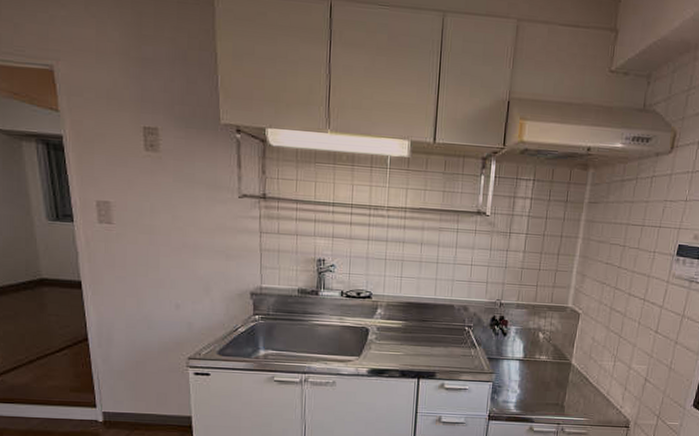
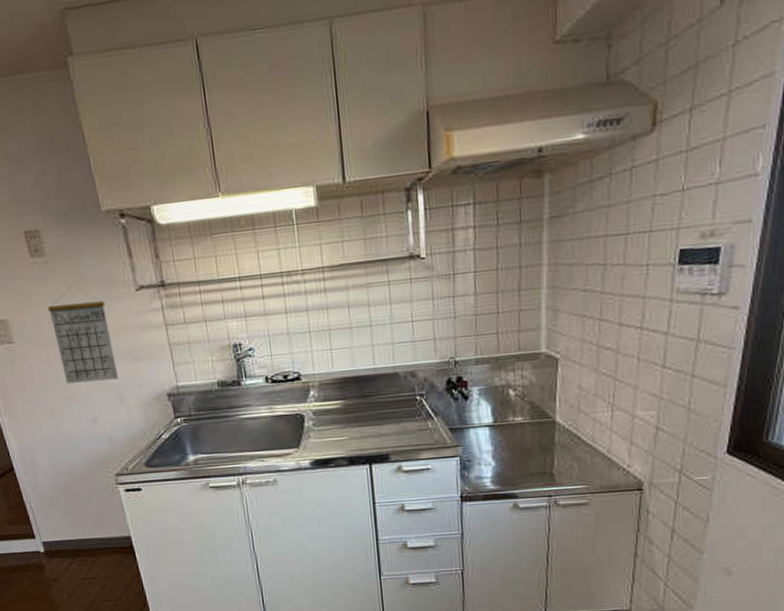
calendar: none [153,183,208,273] -> present [48,286,118,384]

